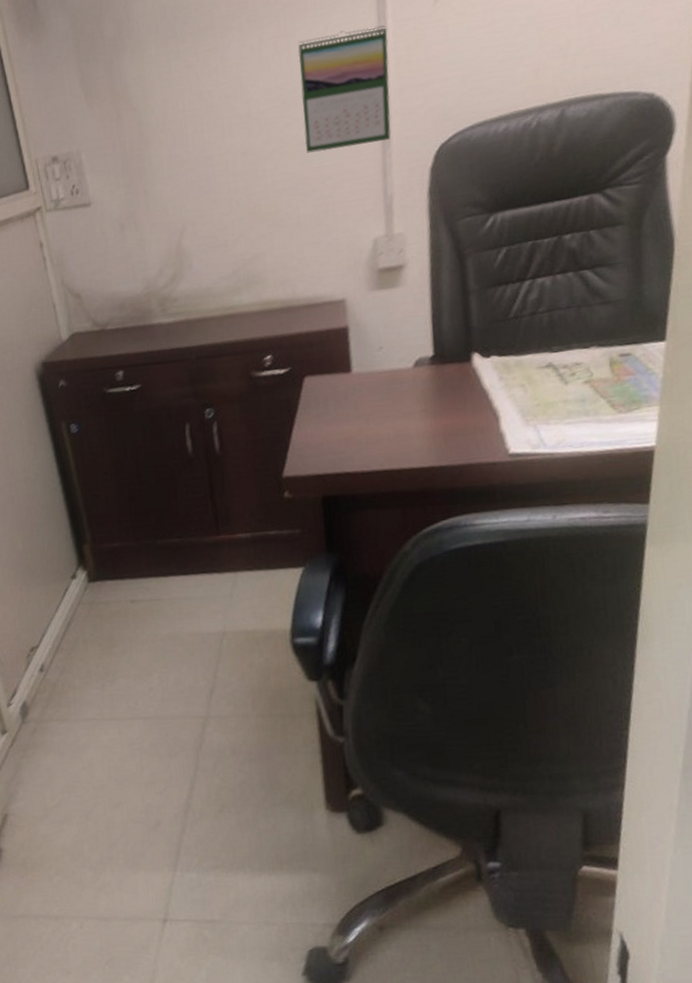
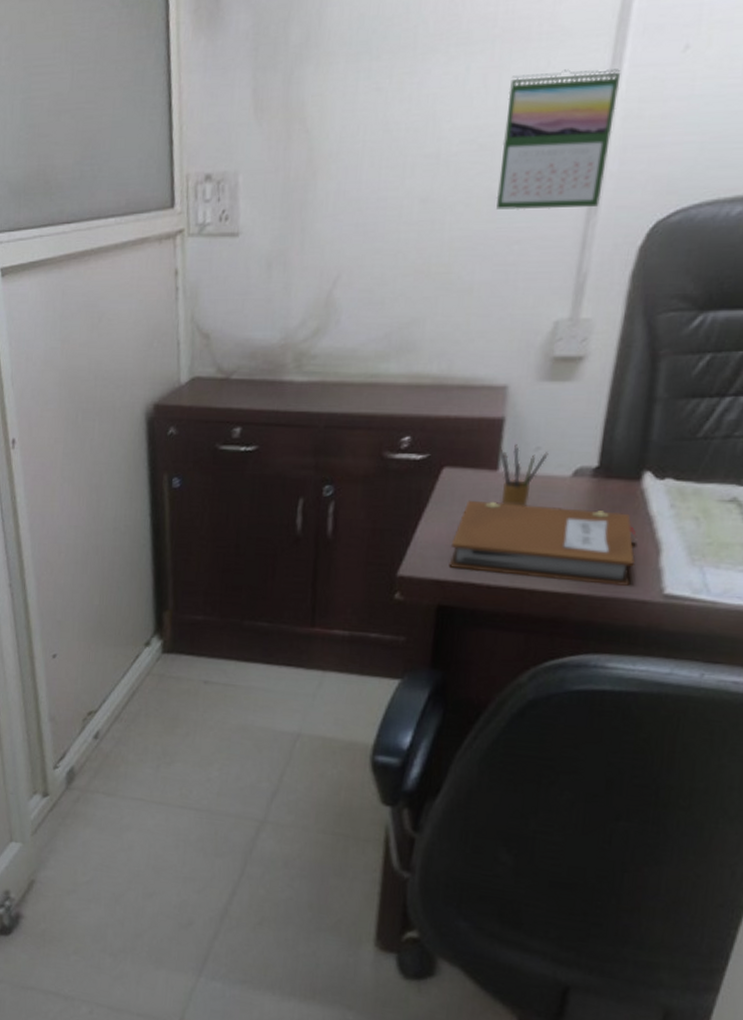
notebook: none [323,390,480,463] -> present [448,500,637,586]
pencil box: none [348,347,391,401] -> present [498,444,549,506]

